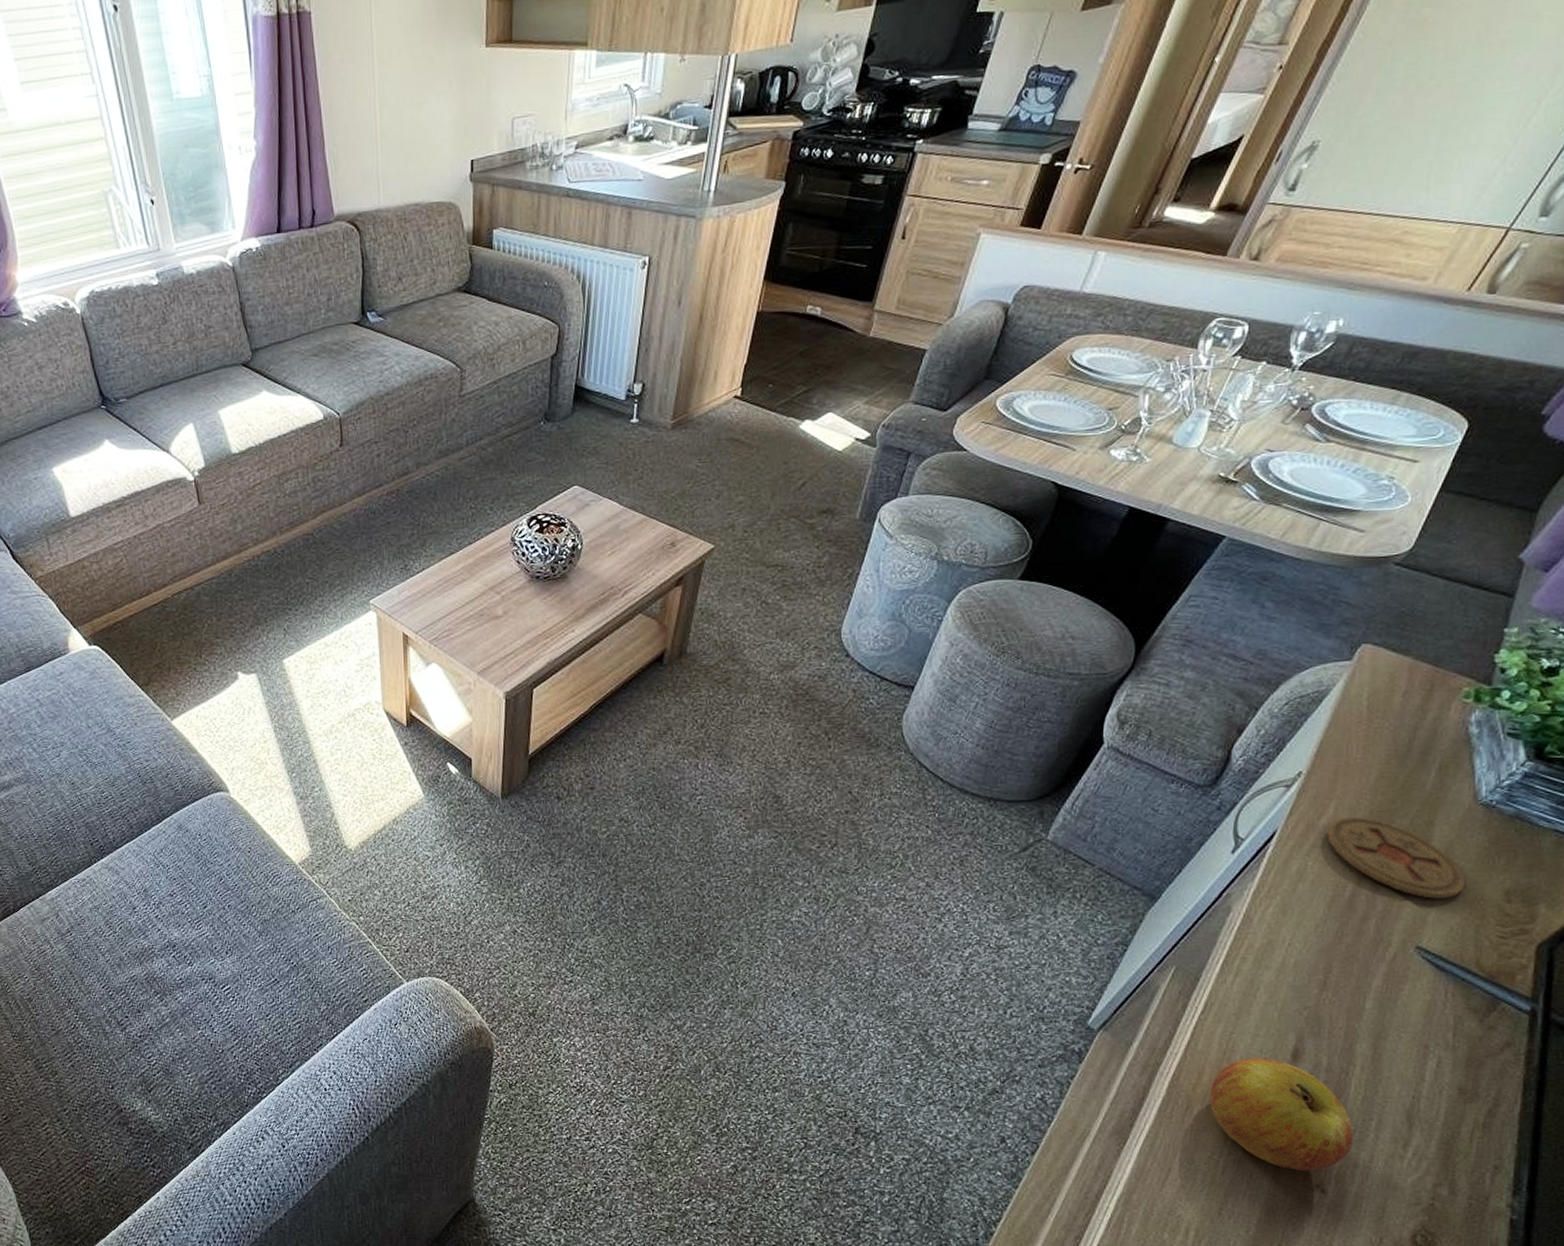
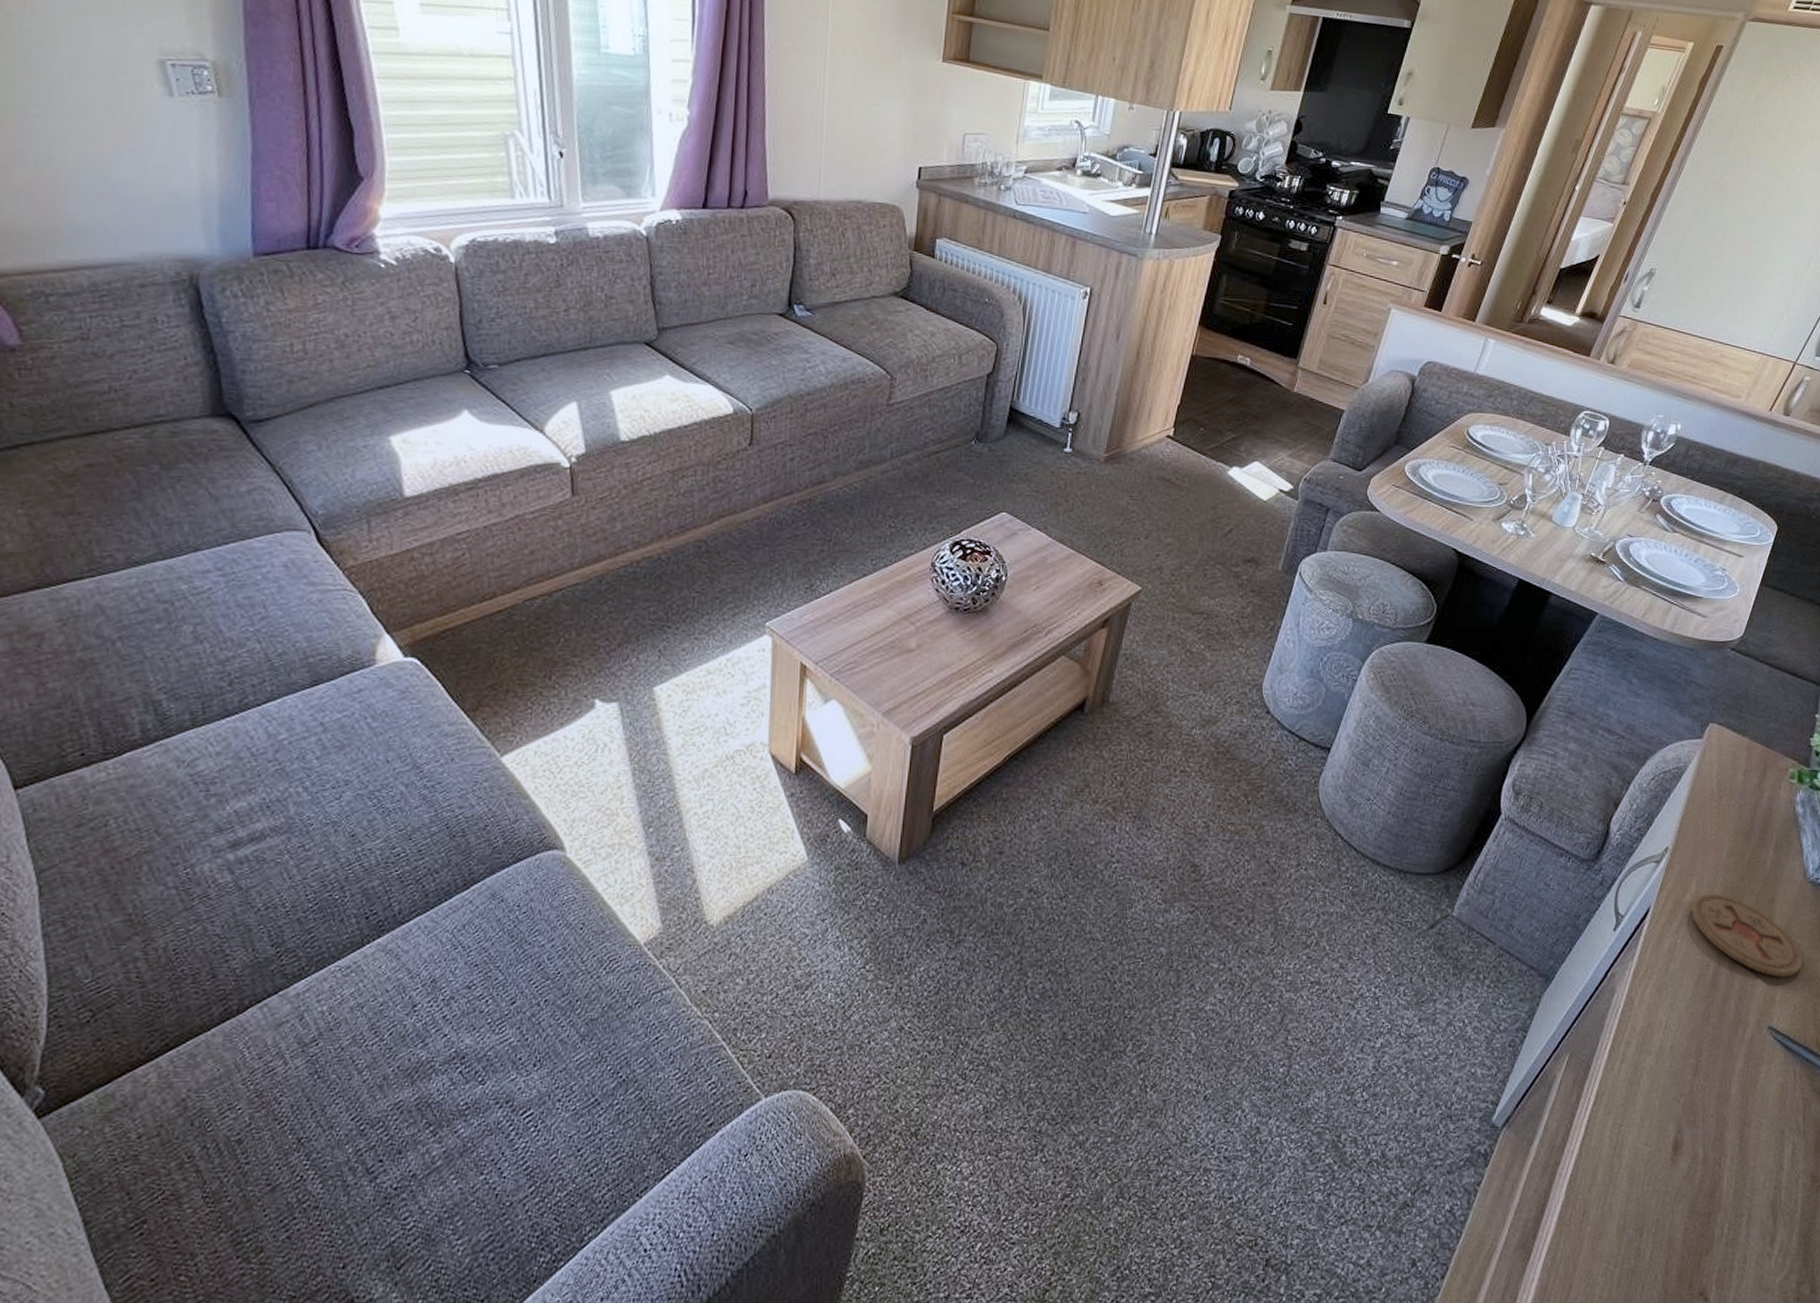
apple: present [1209,1057,1354,1172] -> none [1603,1151,1729,1278]

